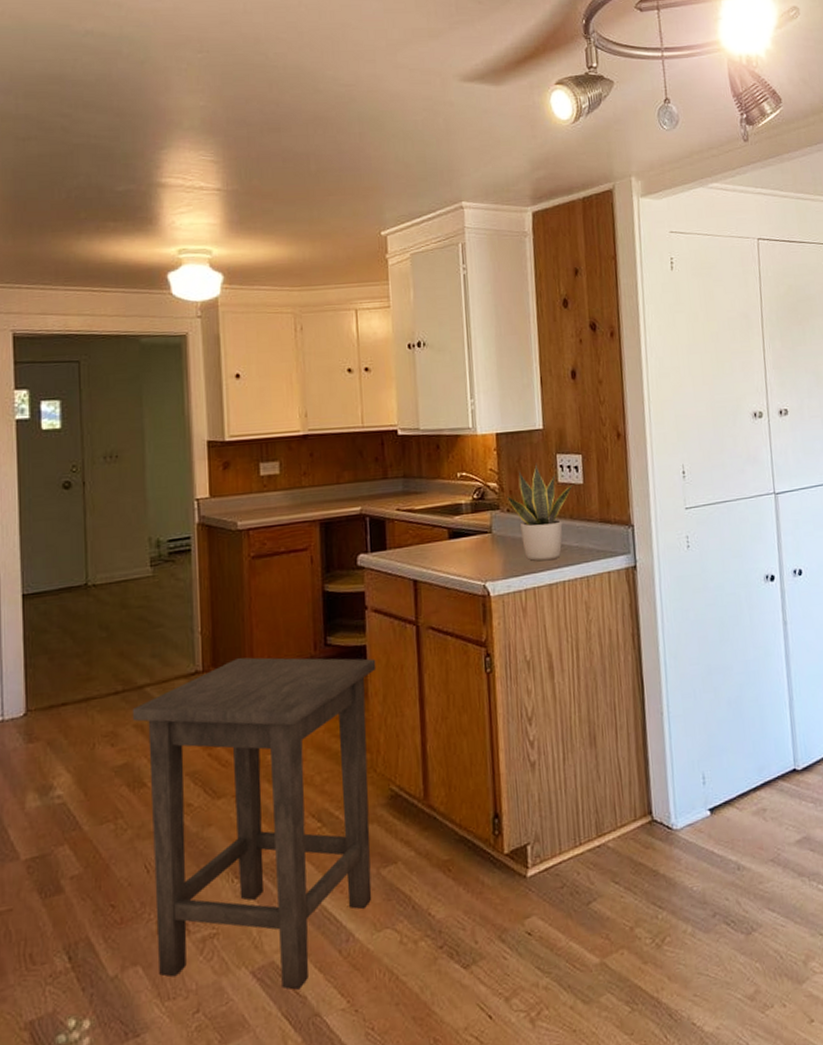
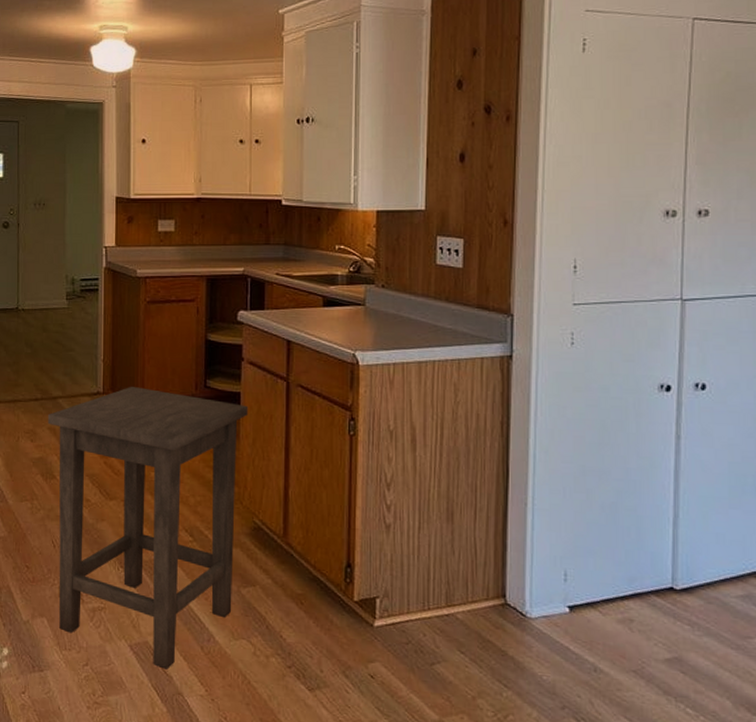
potted plant: present [507,464,574,562] -> none [383,244,453,339]

